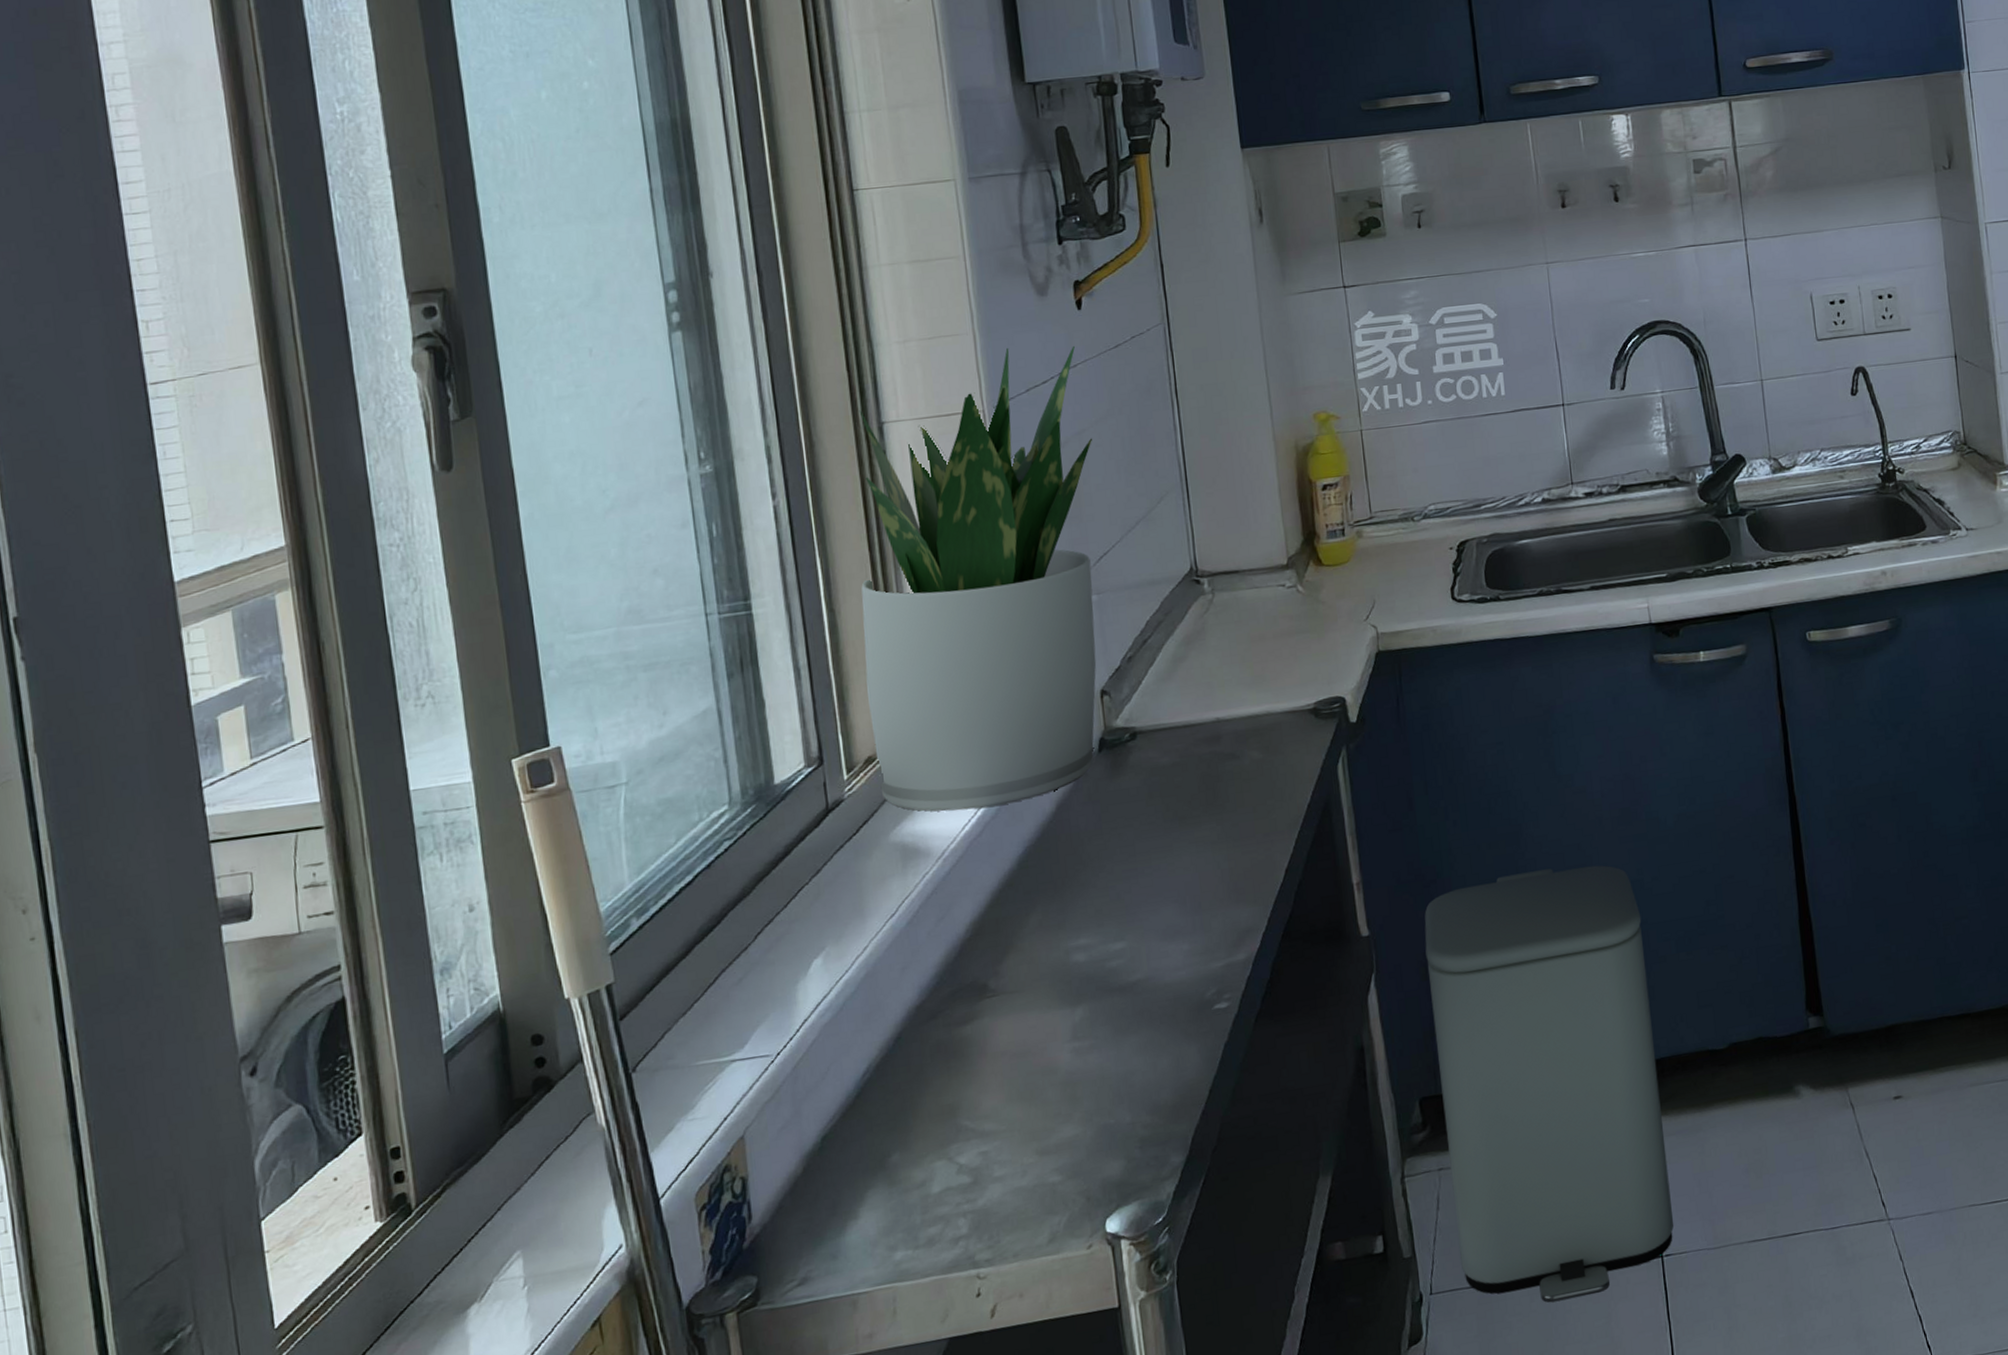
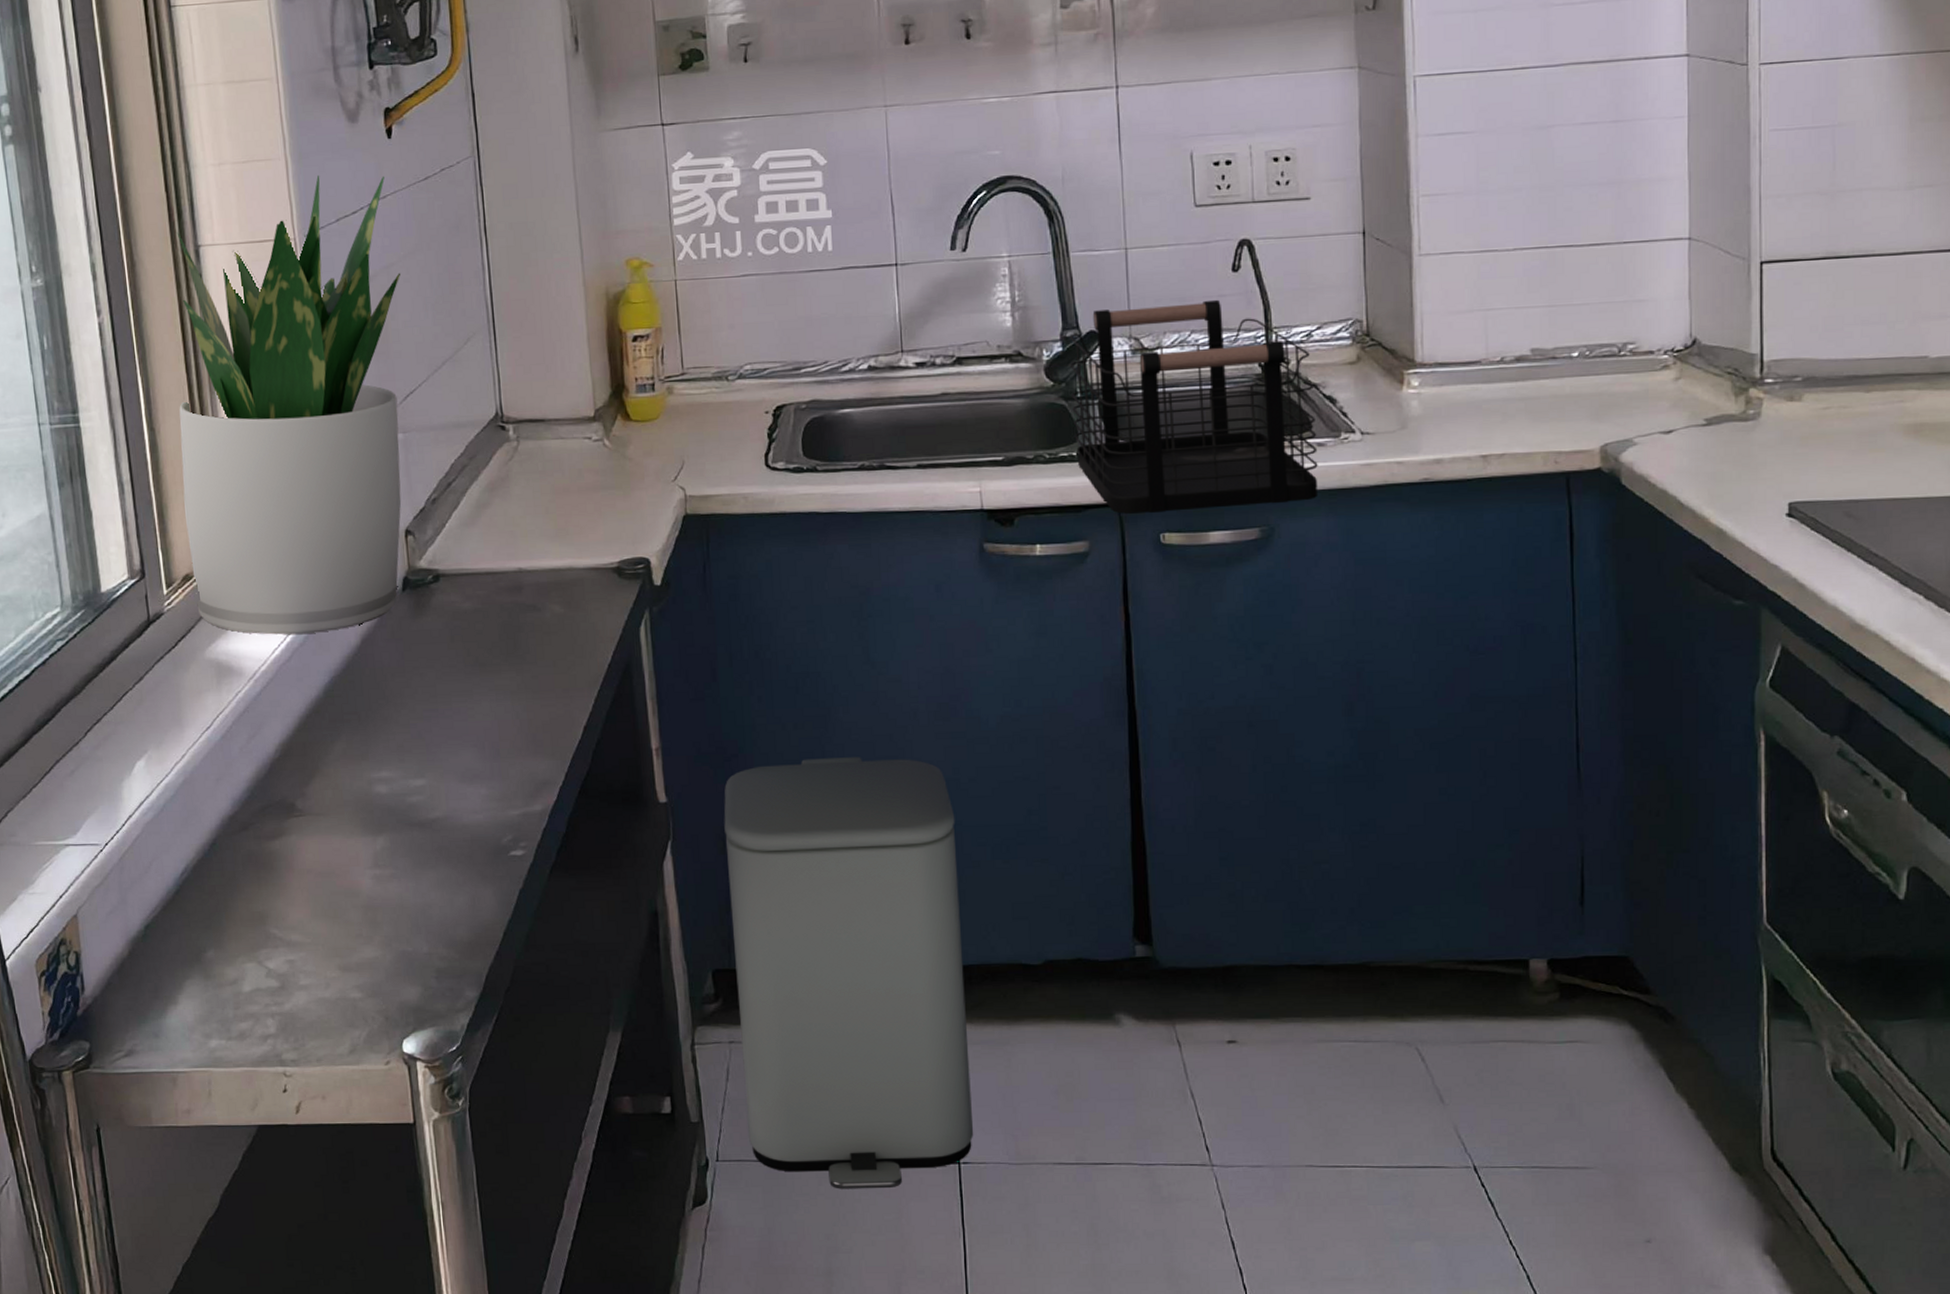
dish rack: none [1718,420,1936,618] -> present [1069,299,1319,514]

